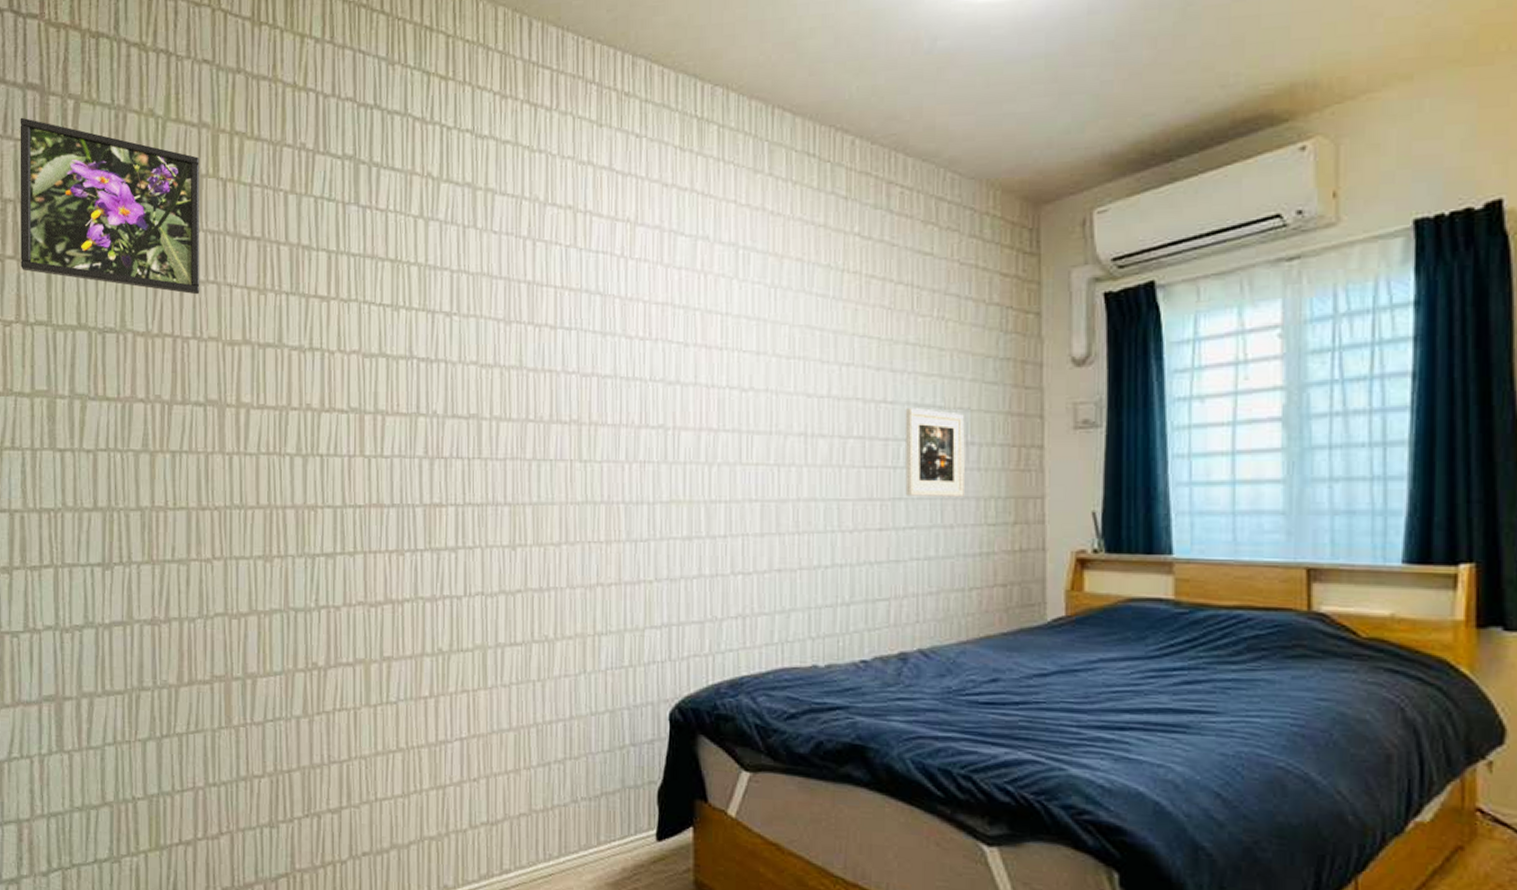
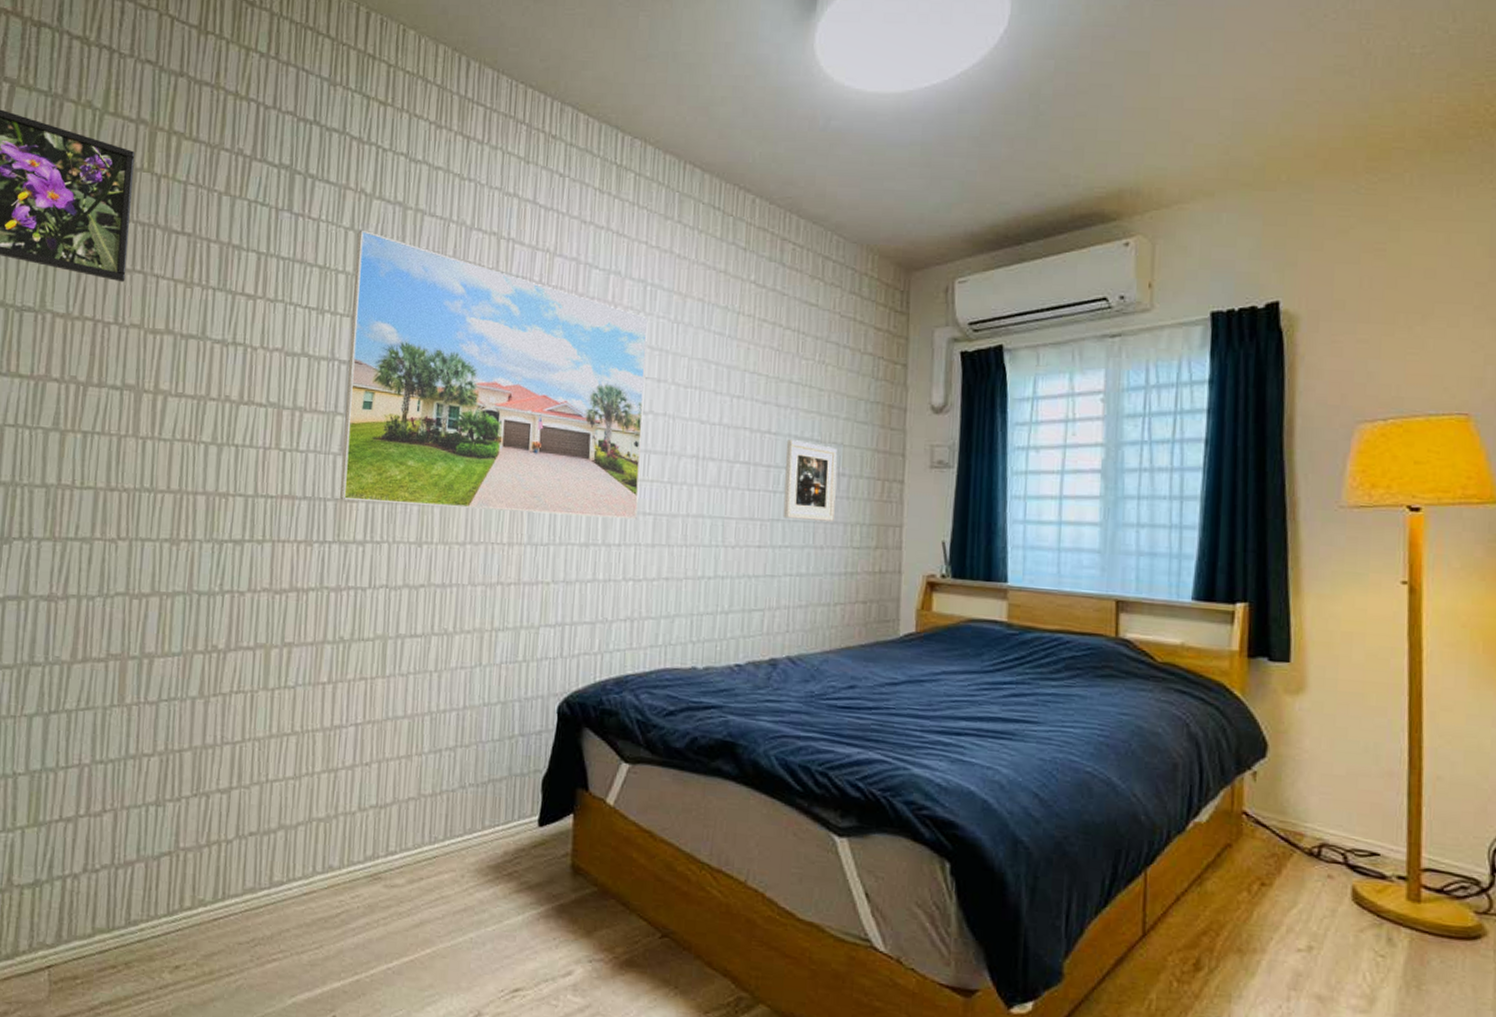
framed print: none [427,216,743,508] -> present [339,229,649,520]

